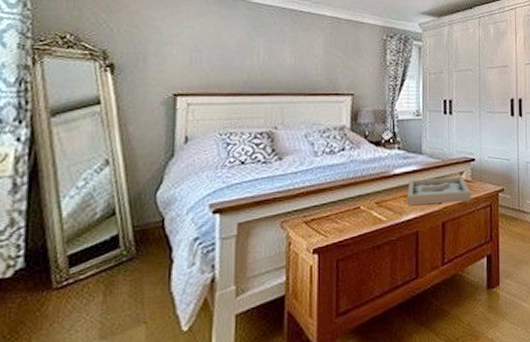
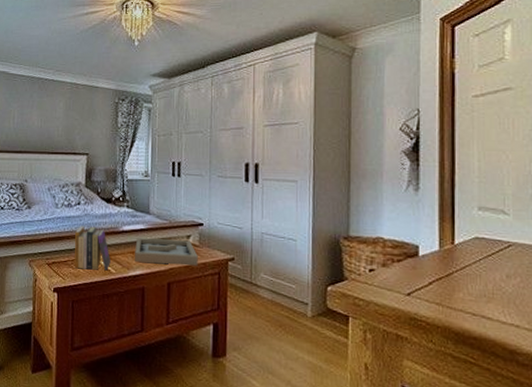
books: none [338,173,381,223] -> present [74,226,111,271]

